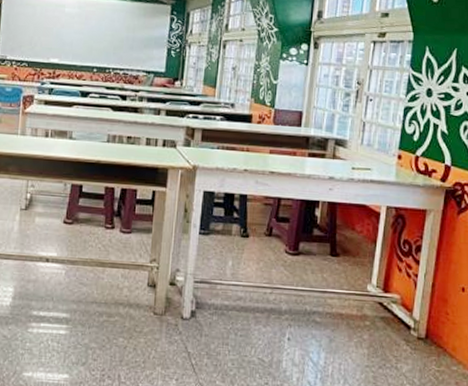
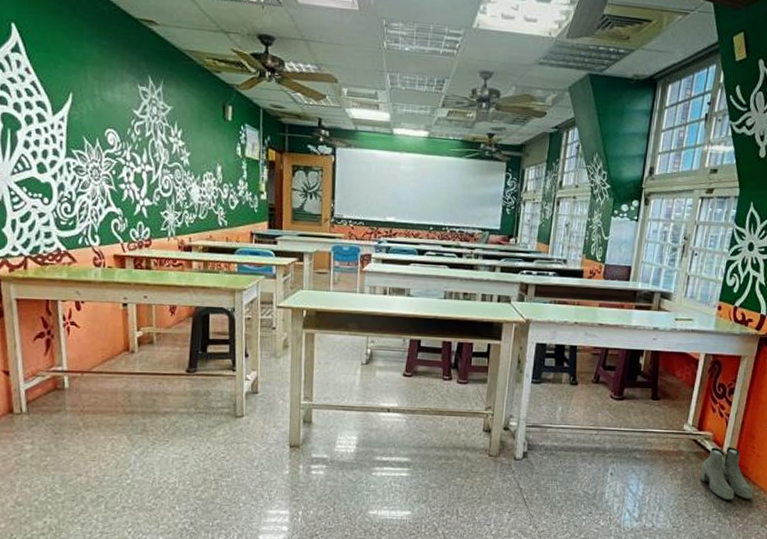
boots: none [389,312,450,376] -> present [700,447,753,501]

